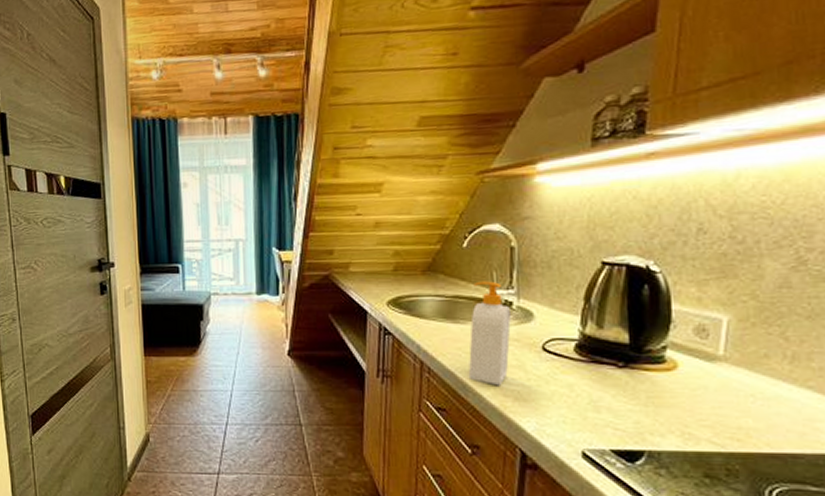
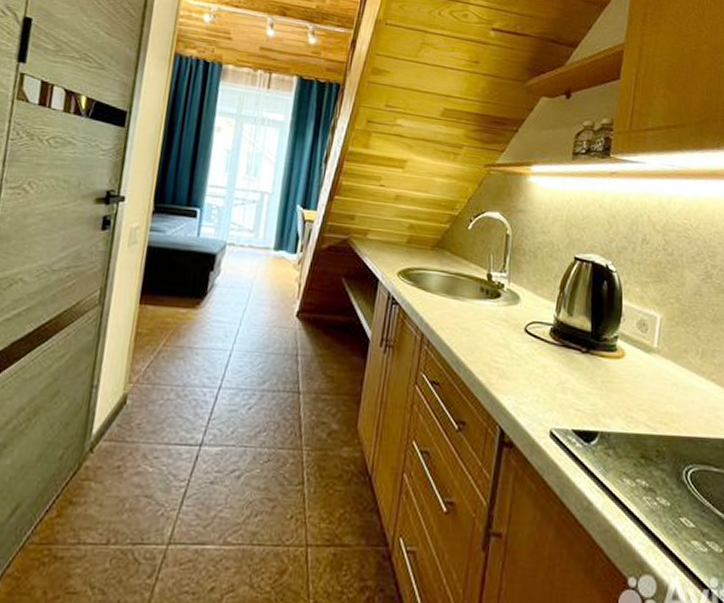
soap bottle: present [468,281,511,386] -> none [462,262,502,363]

